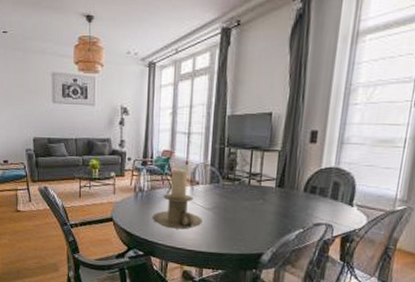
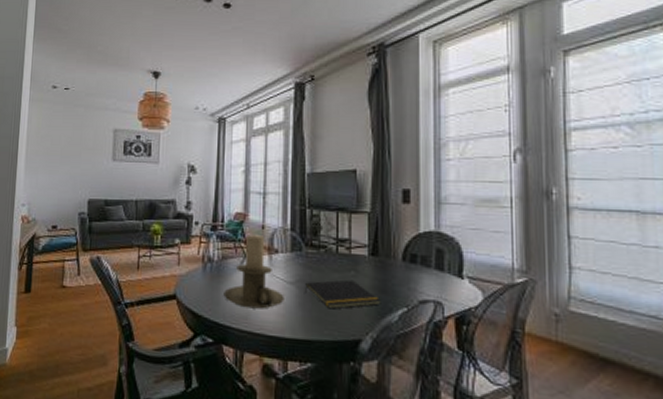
notepad: none [219,206,283,230] -> present [304,279,381,309]

